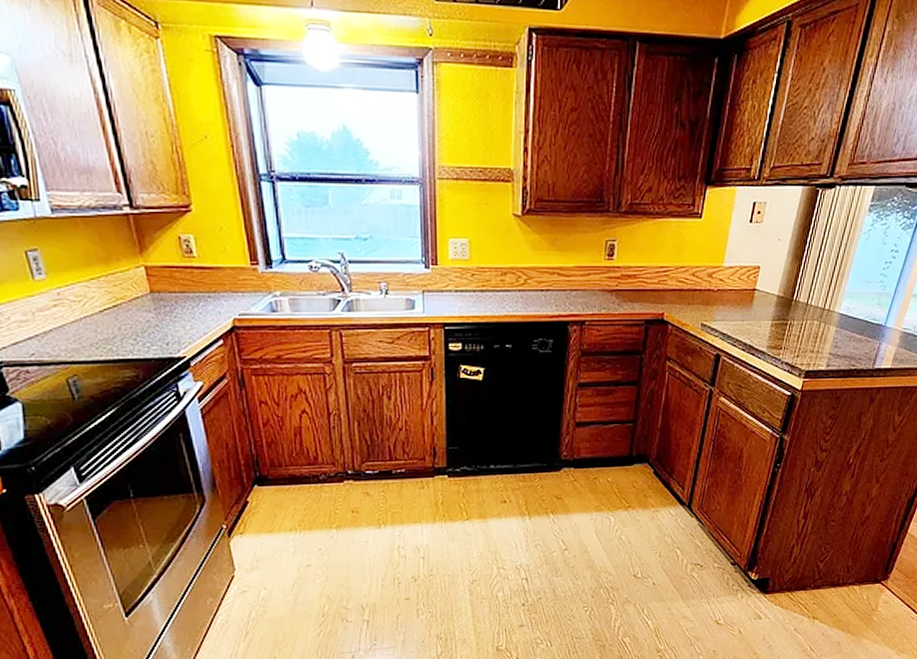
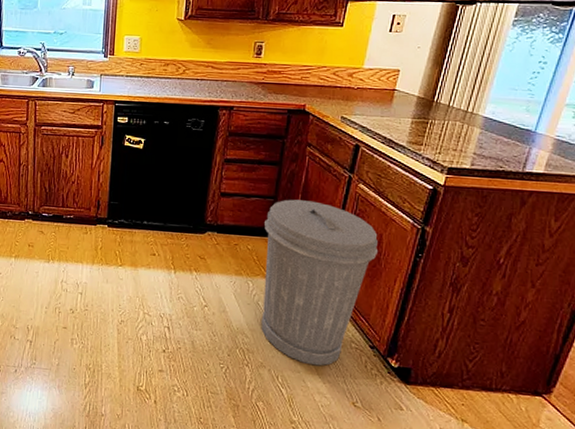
trash can: none [624,421,739,592] -> present [261,199,378,366]

